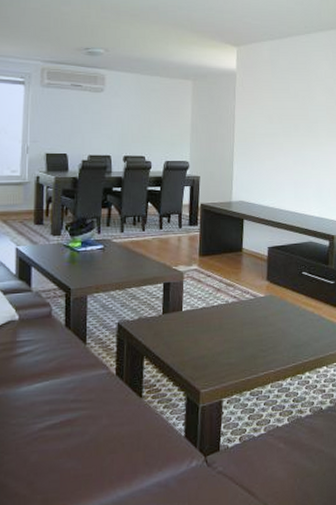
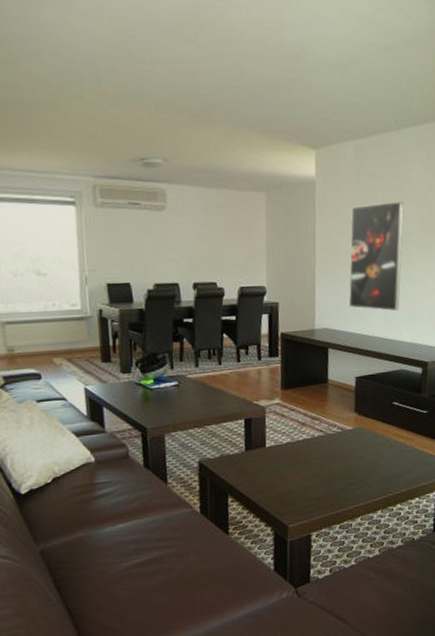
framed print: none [263,93,313,189] -> present [348,201,404,312]

